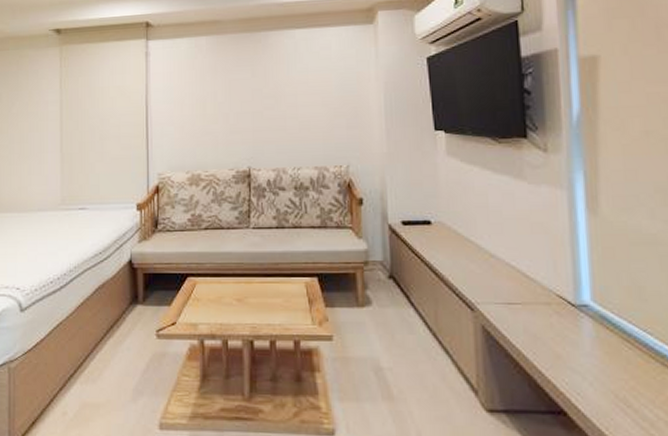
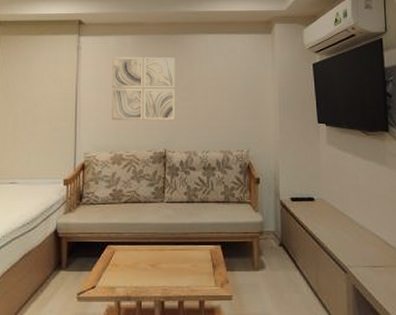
wall art: none [185,59,259,135] -> present [111,57,175,120]

